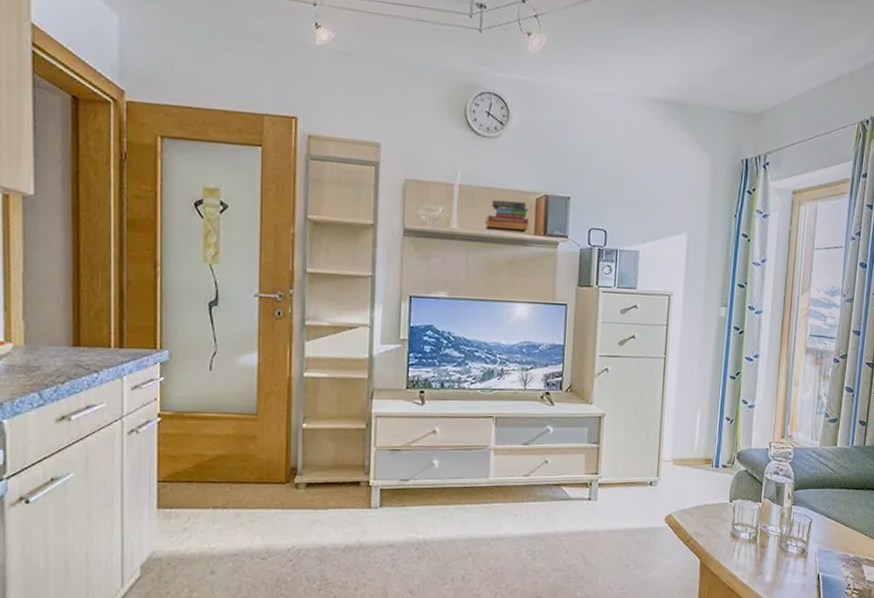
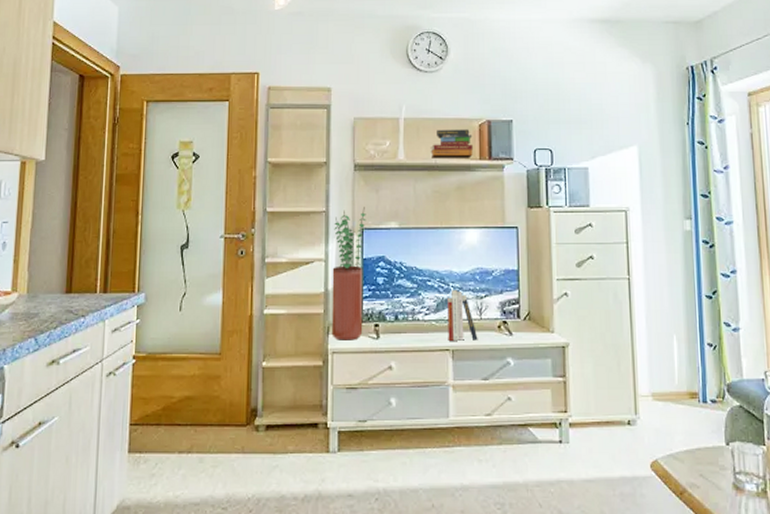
vase: none [375,274,415,406] -> present [331,207,366,340]
books: none [492,361,521,410] -> present [447,290,478,342]

